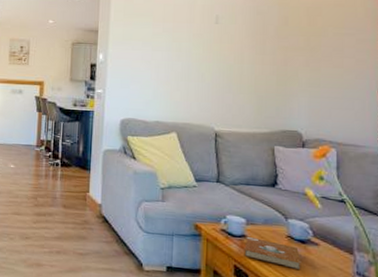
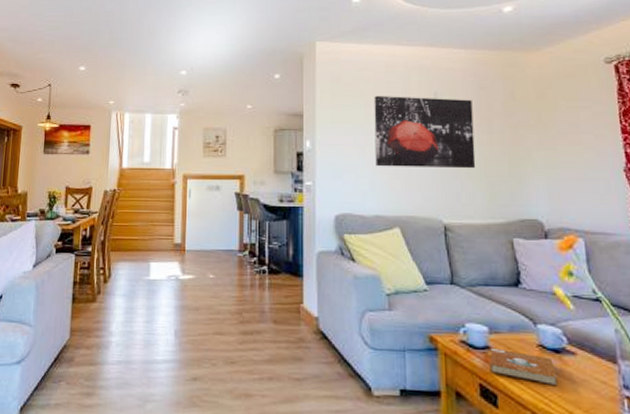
wall art: none [159,17,249,85] -> present [374,96,476,169]

